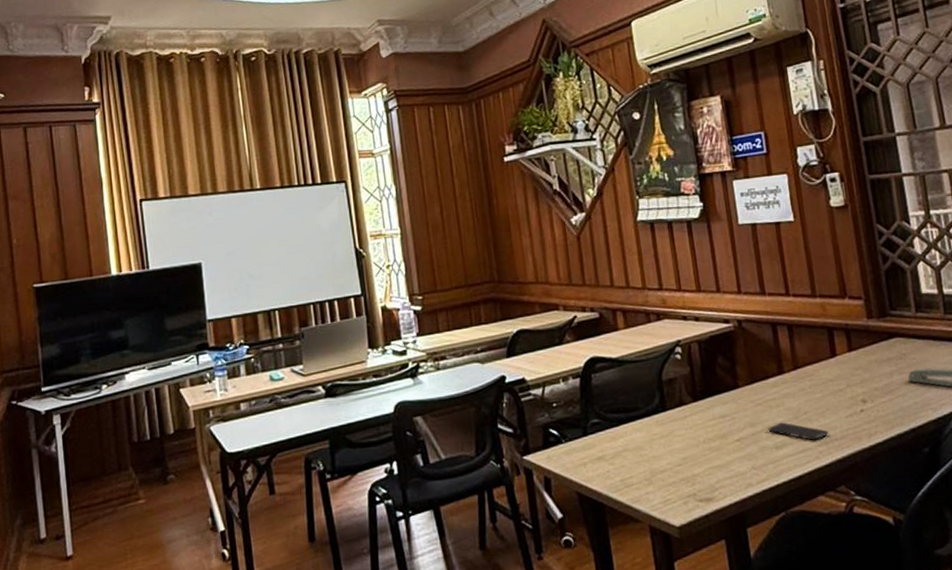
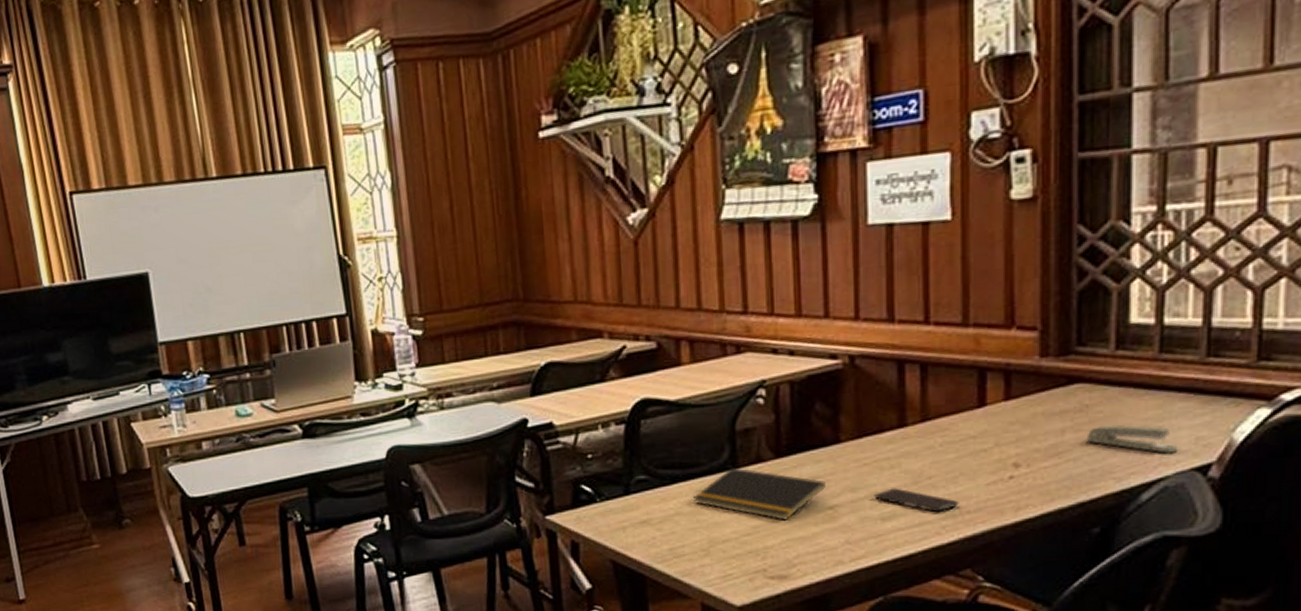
notepad: none [636,410,732,452] -> present [694,467,825,521]

